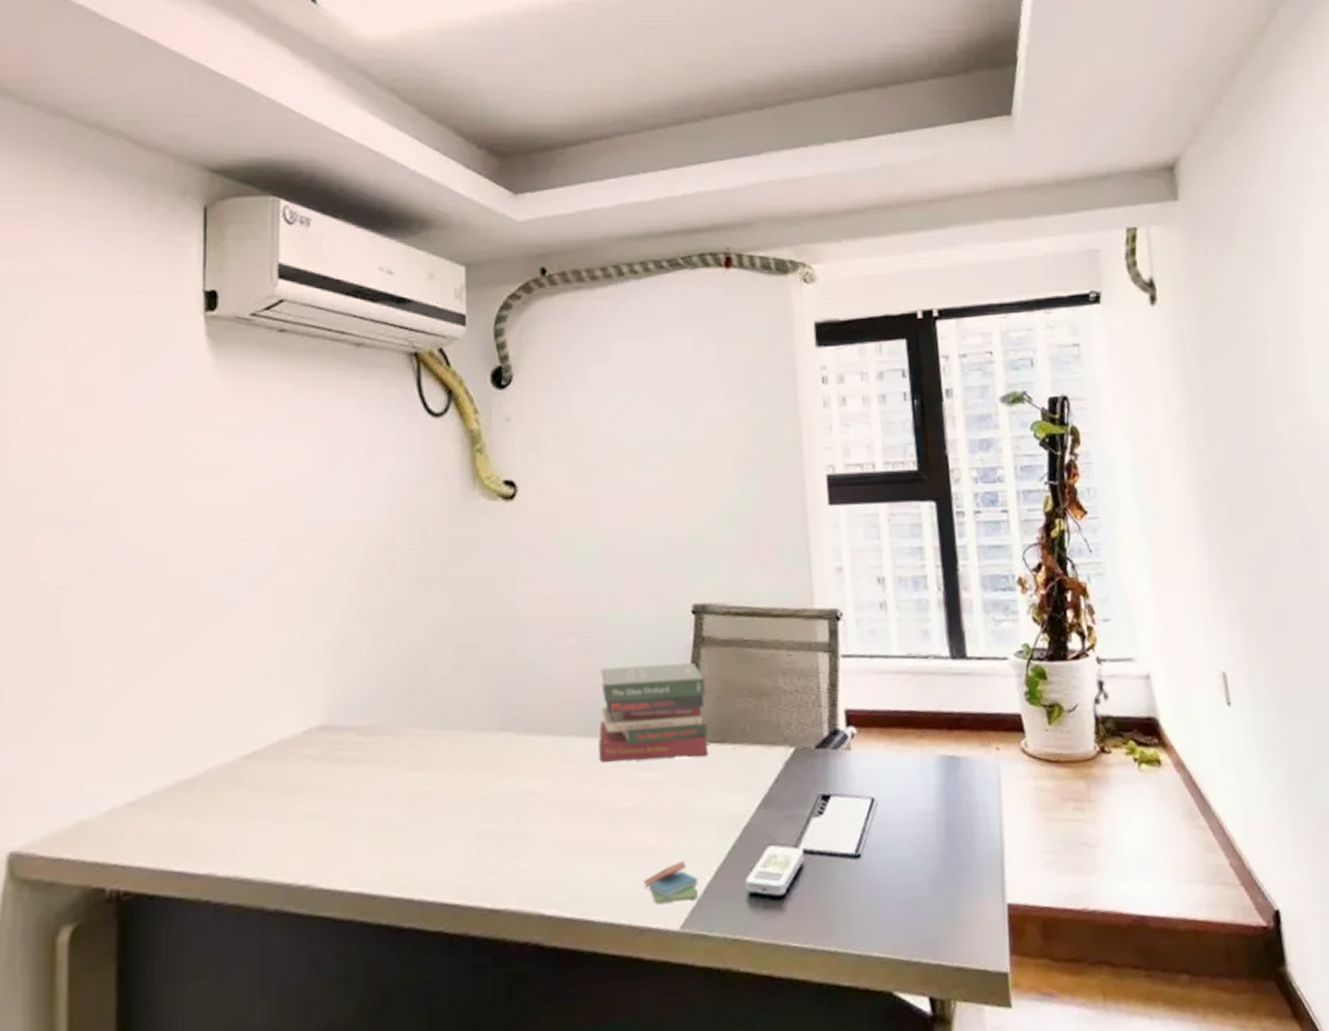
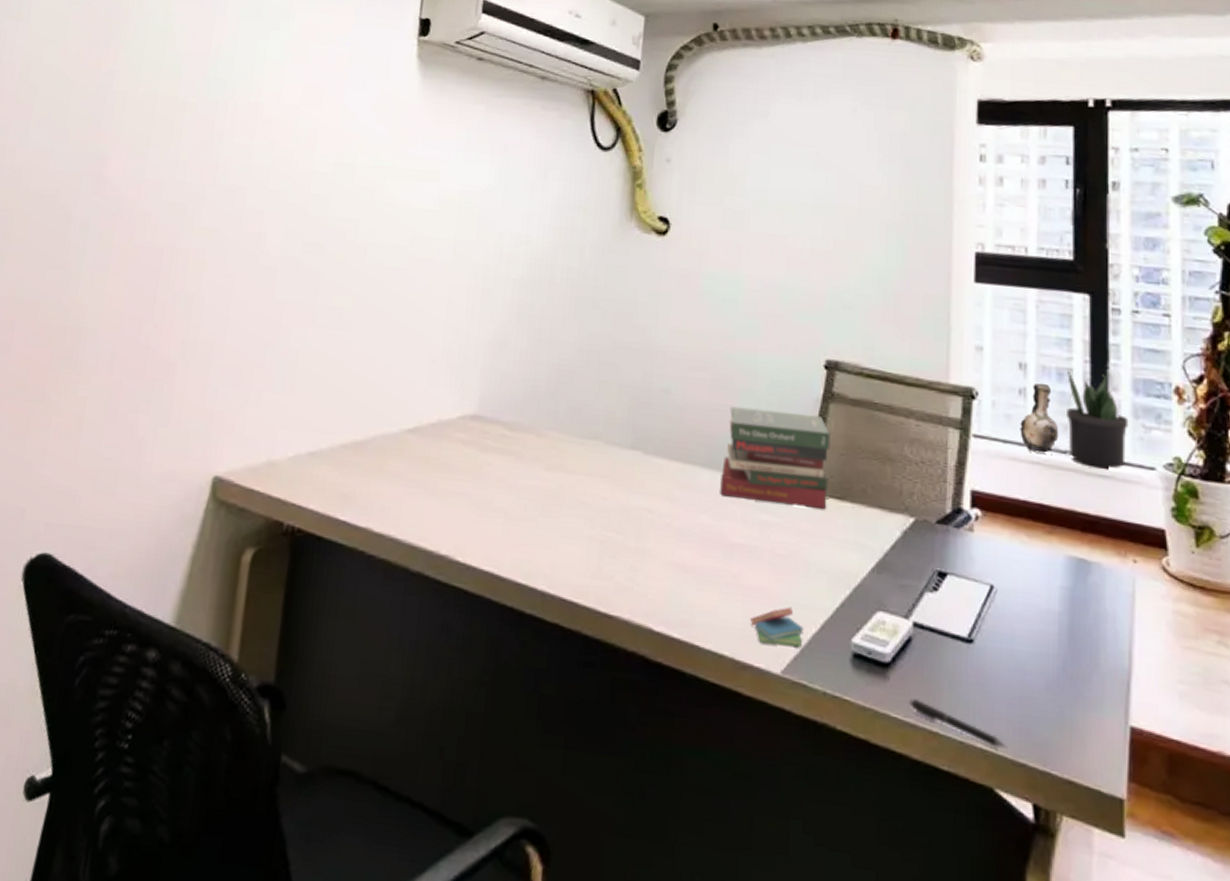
pen: none [807,923,901,953] -> present [909,698,1008,749]
decorative vase: none [884,594,920,662] -> present [1020,383,1059,454]
planter: none [922,576,981,667] -> present [1067,369,1129,469]

